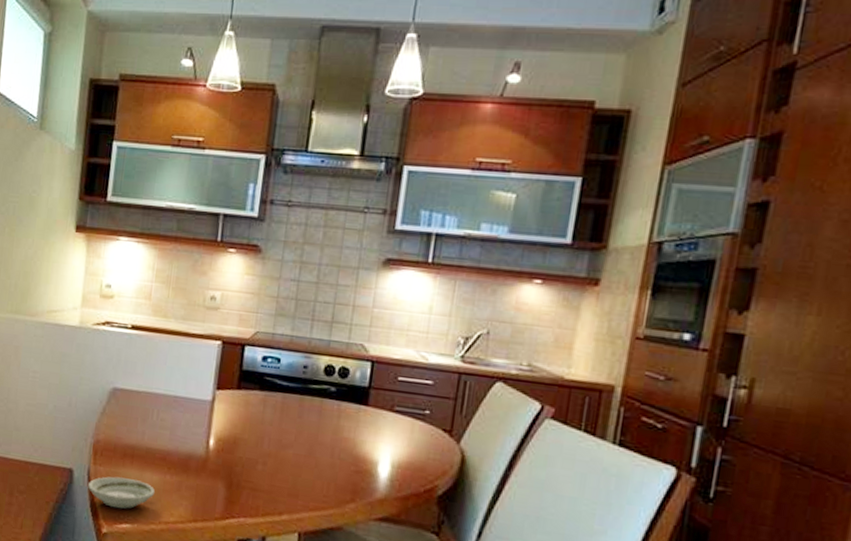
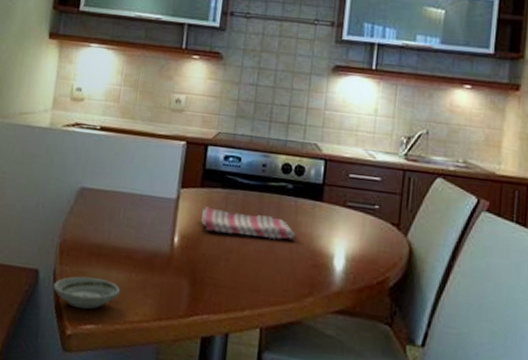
dish towel: none [238,409,338,444] -> present [201,206,296,240]

